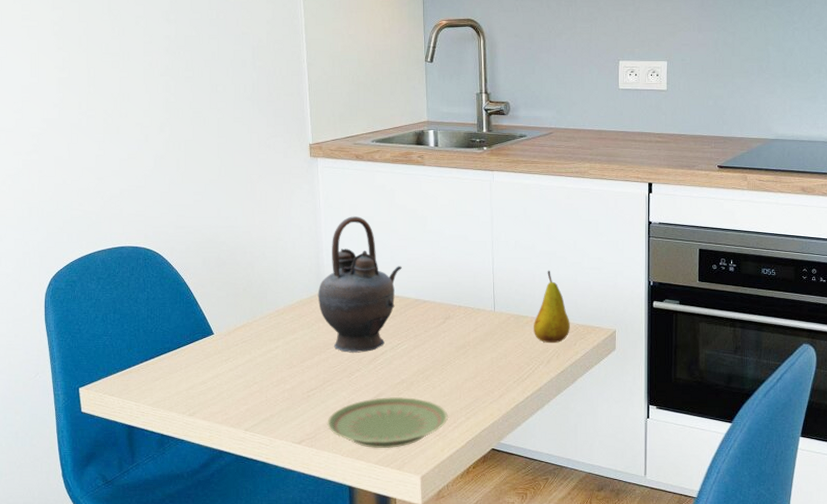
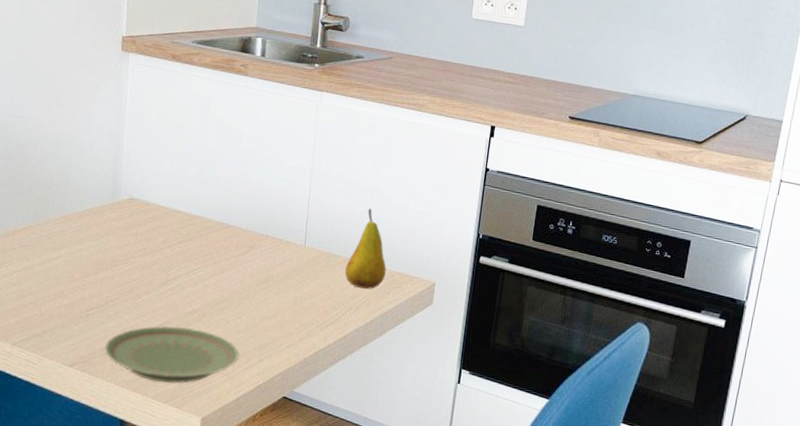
teapot: present [317,216,402,353] -> none [111,122,209,274]

